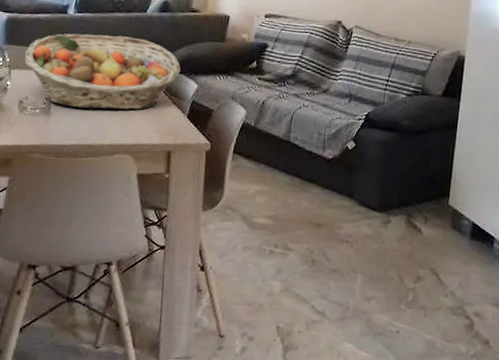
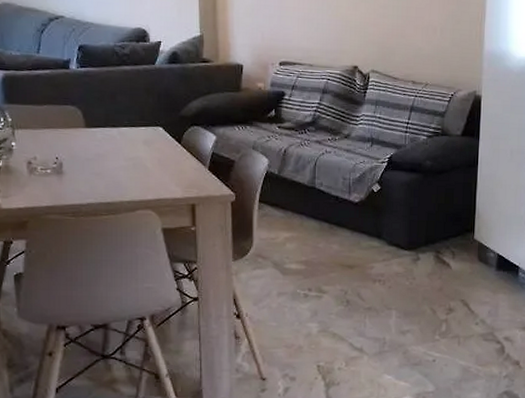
fruit basket: present [24,33,181,110] -> none [27,89,197,166]

